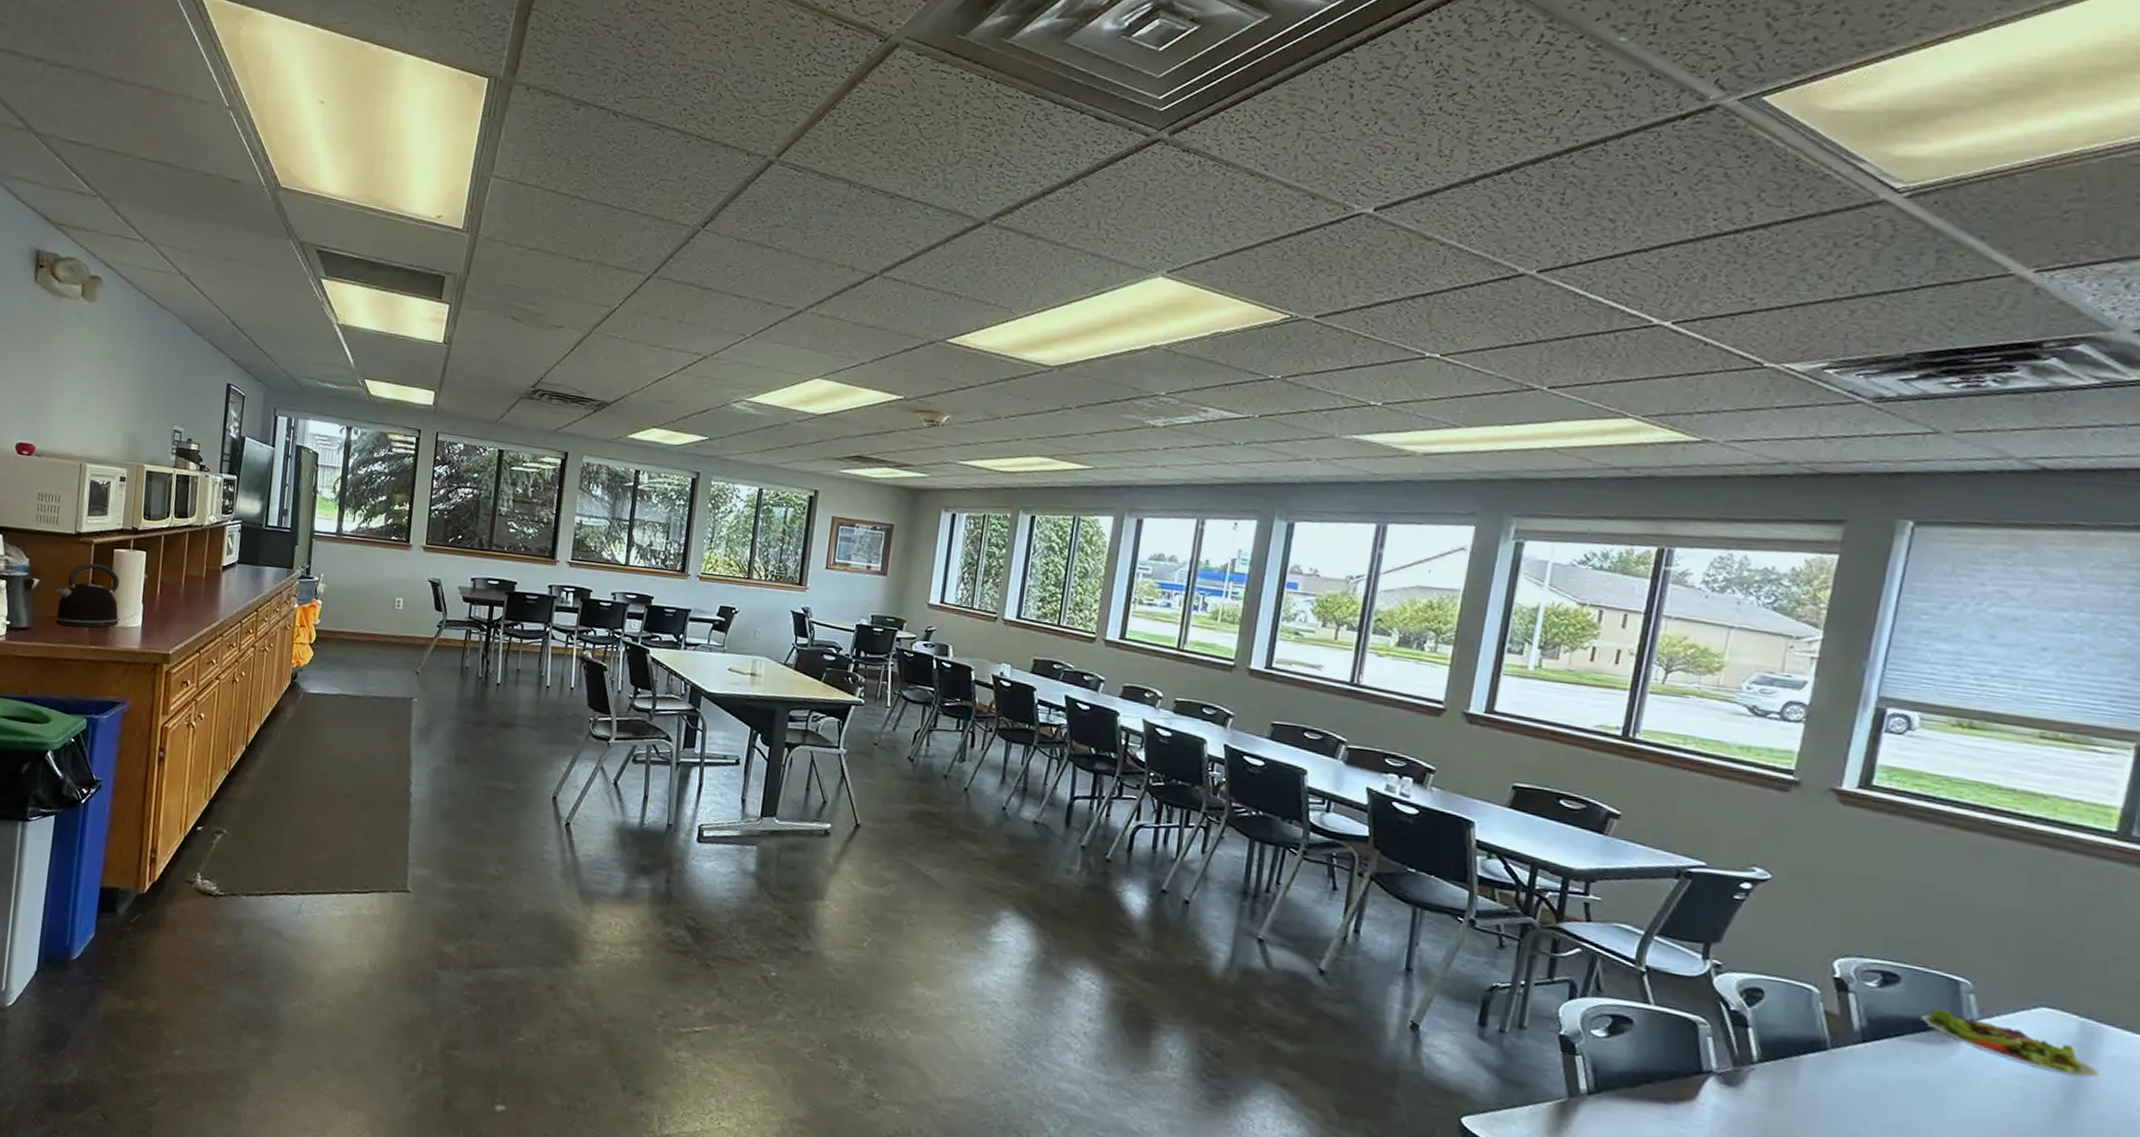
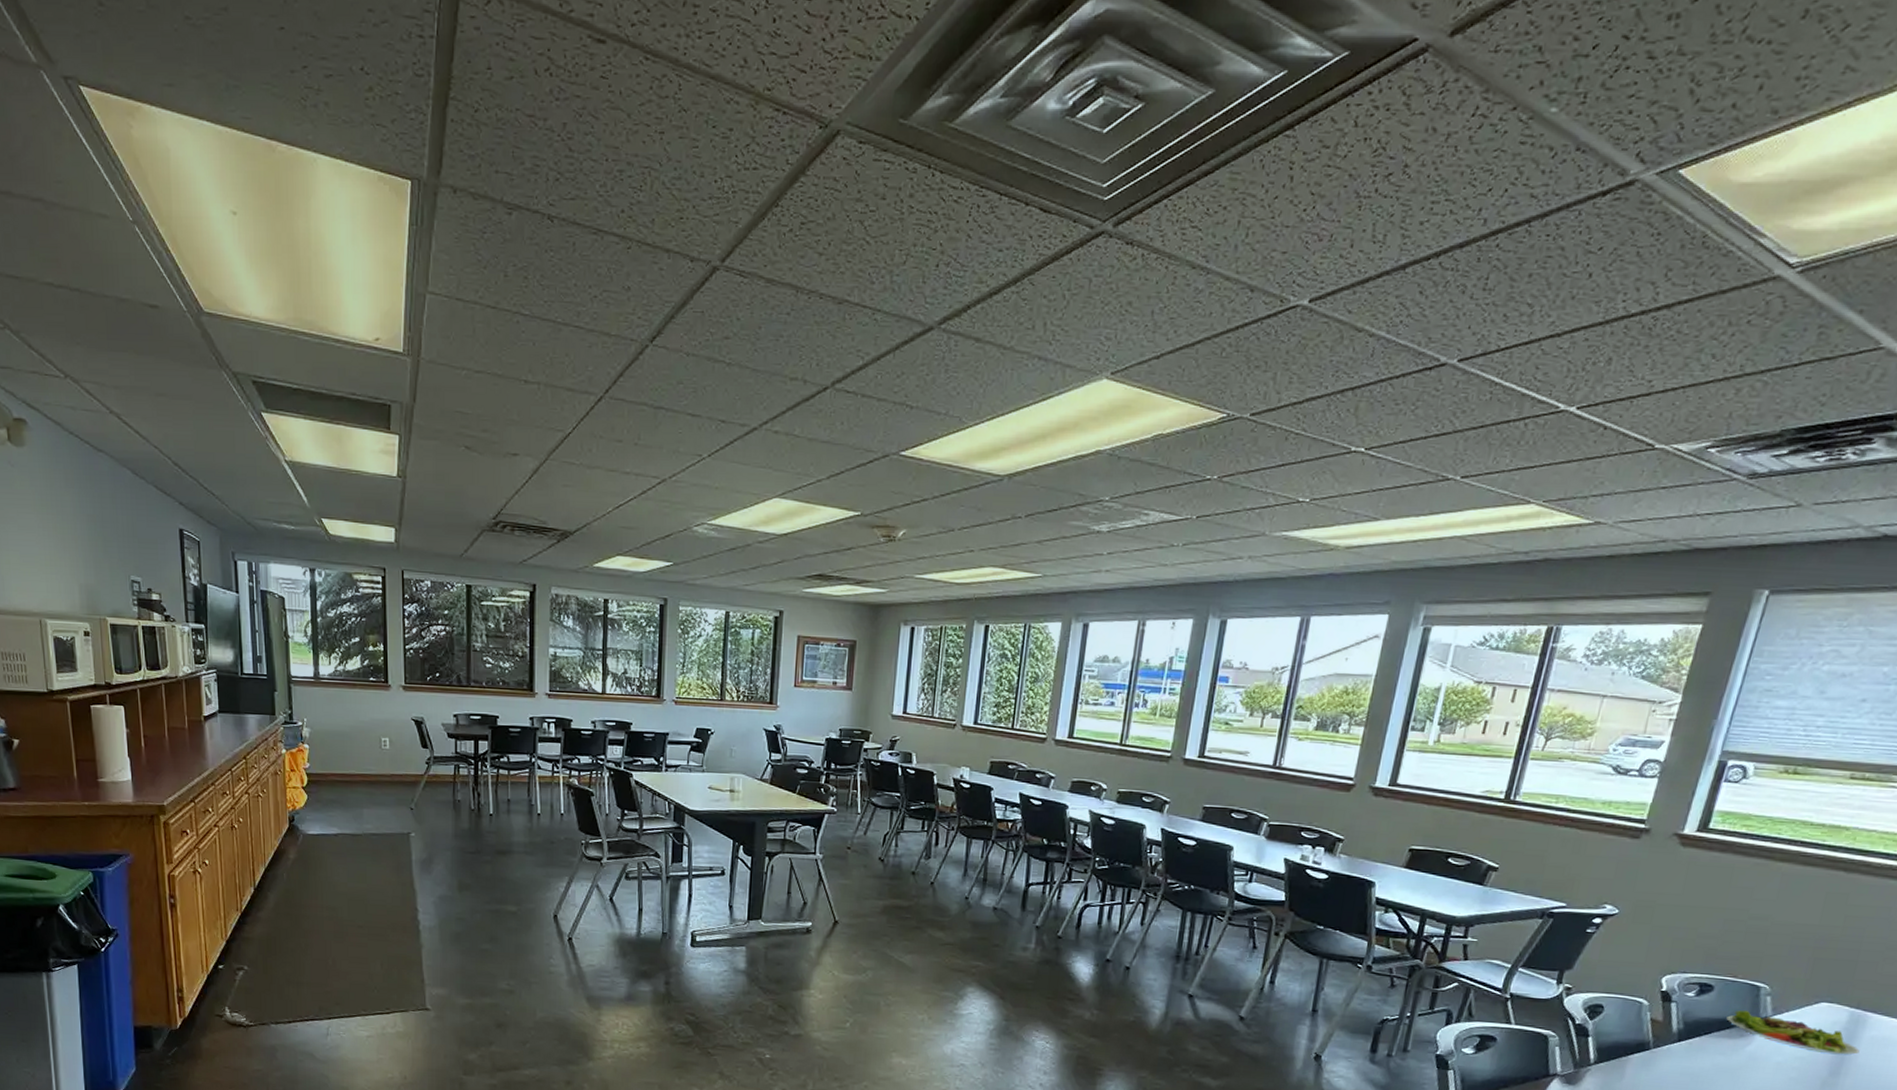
kettle: present [55,563,120,629] -> none [38,721,109,786]

